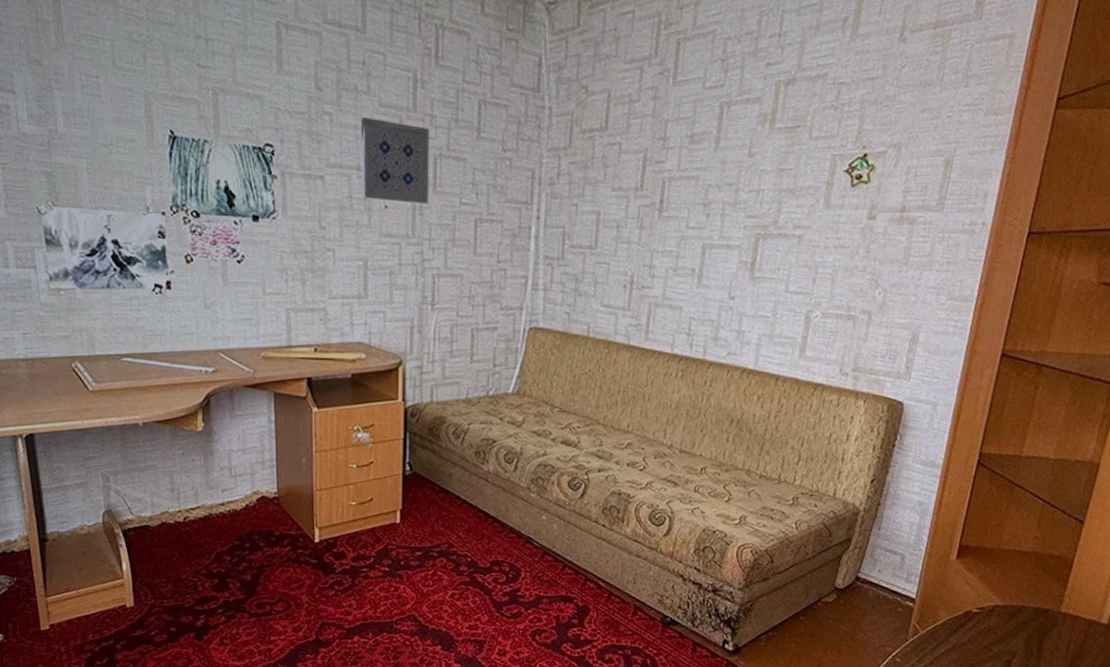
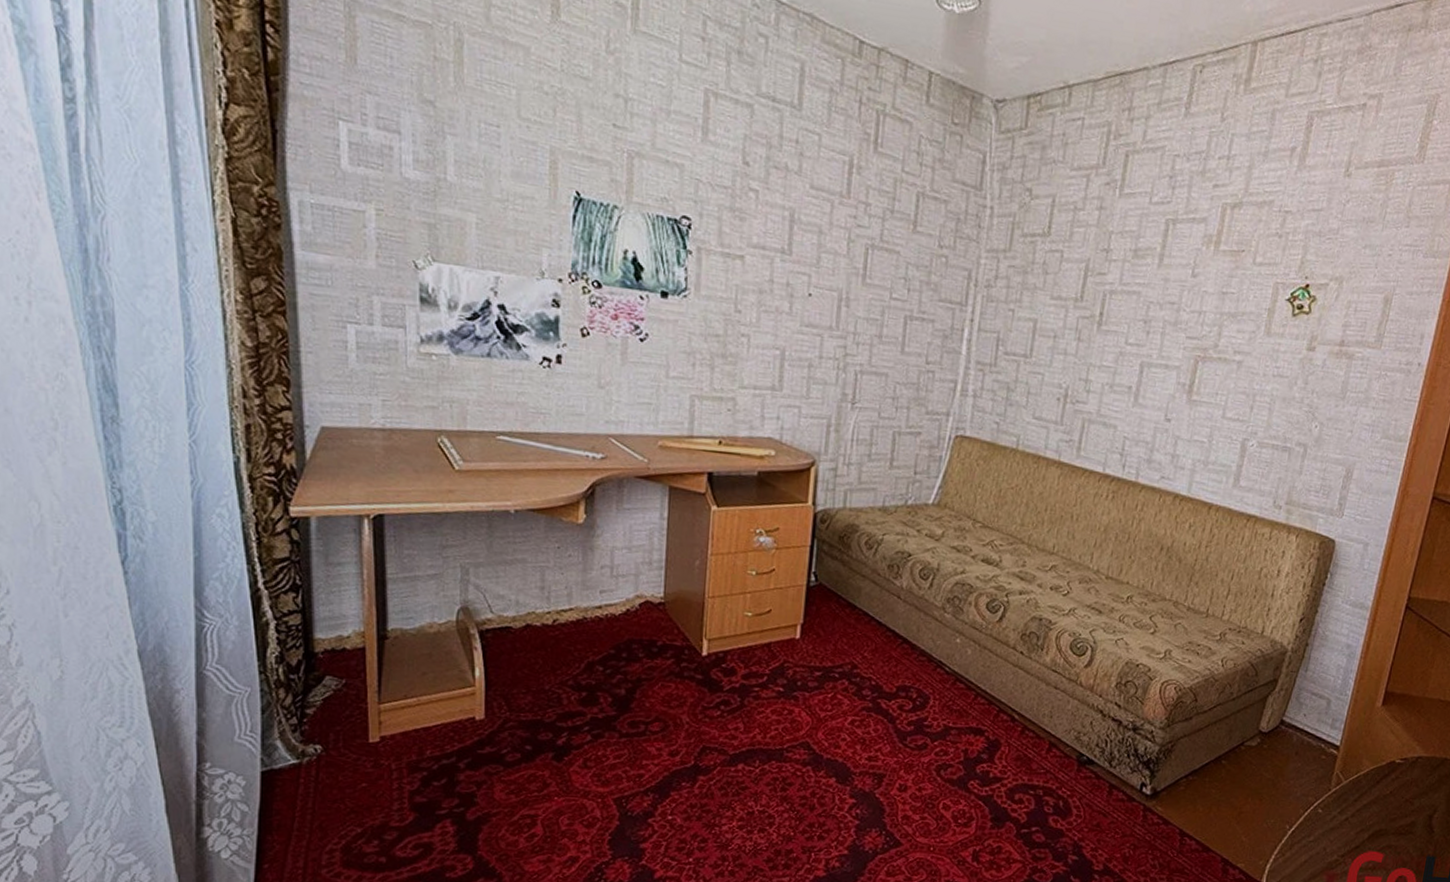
wall art: present [361,117,429,204] -> none [784,198,863,296]

